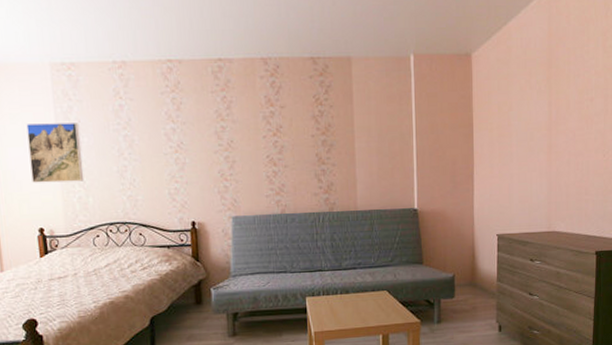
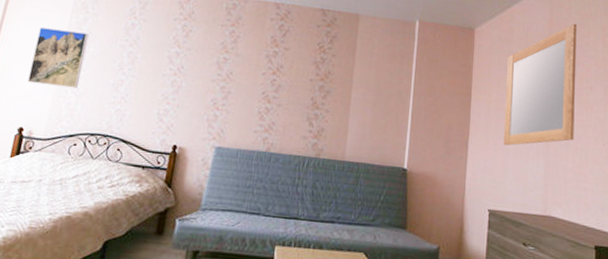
home mirror: none [506,32,576,172] -> present [503,23,577,146]

